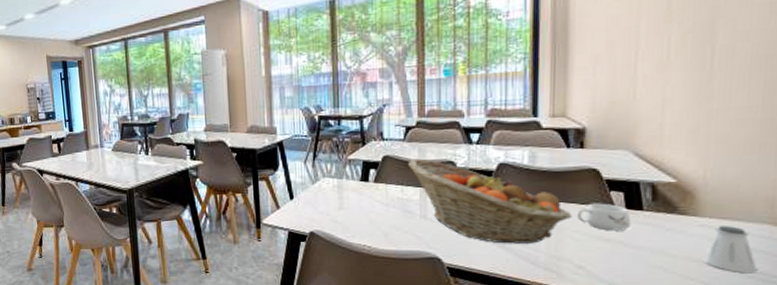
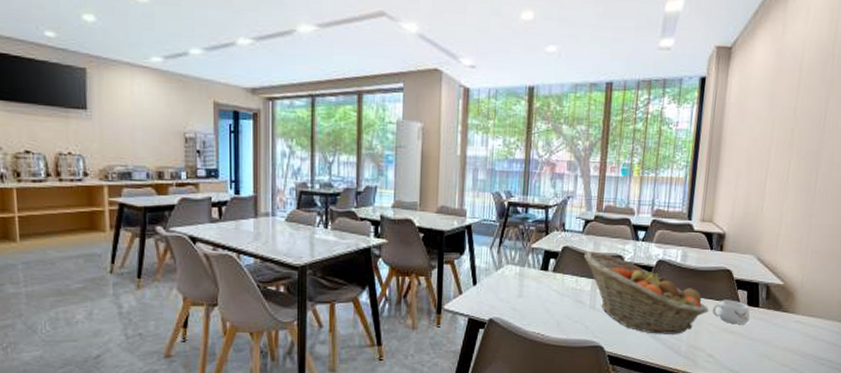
saltshaker: present [704,226,758,274] -> none [795,322,829,362]

